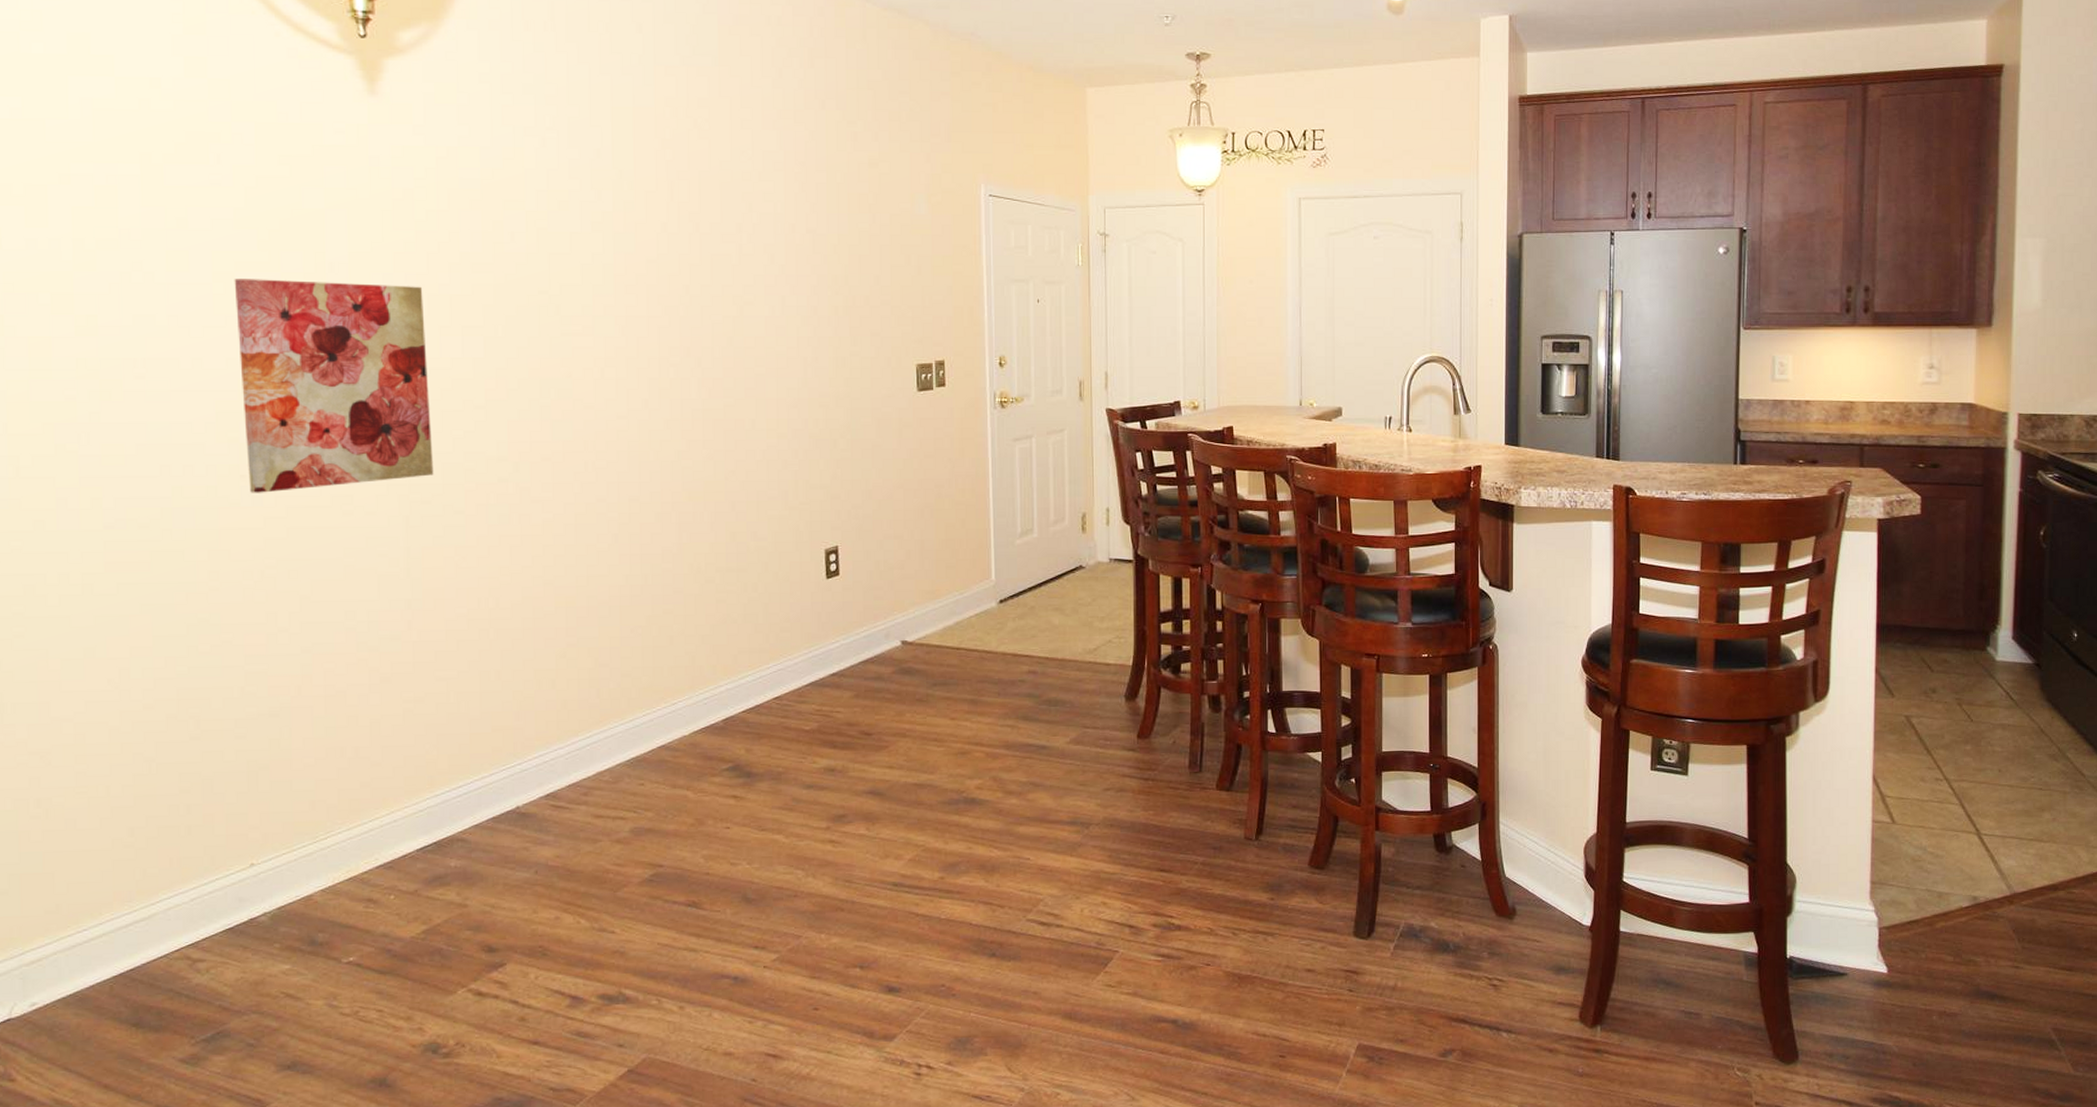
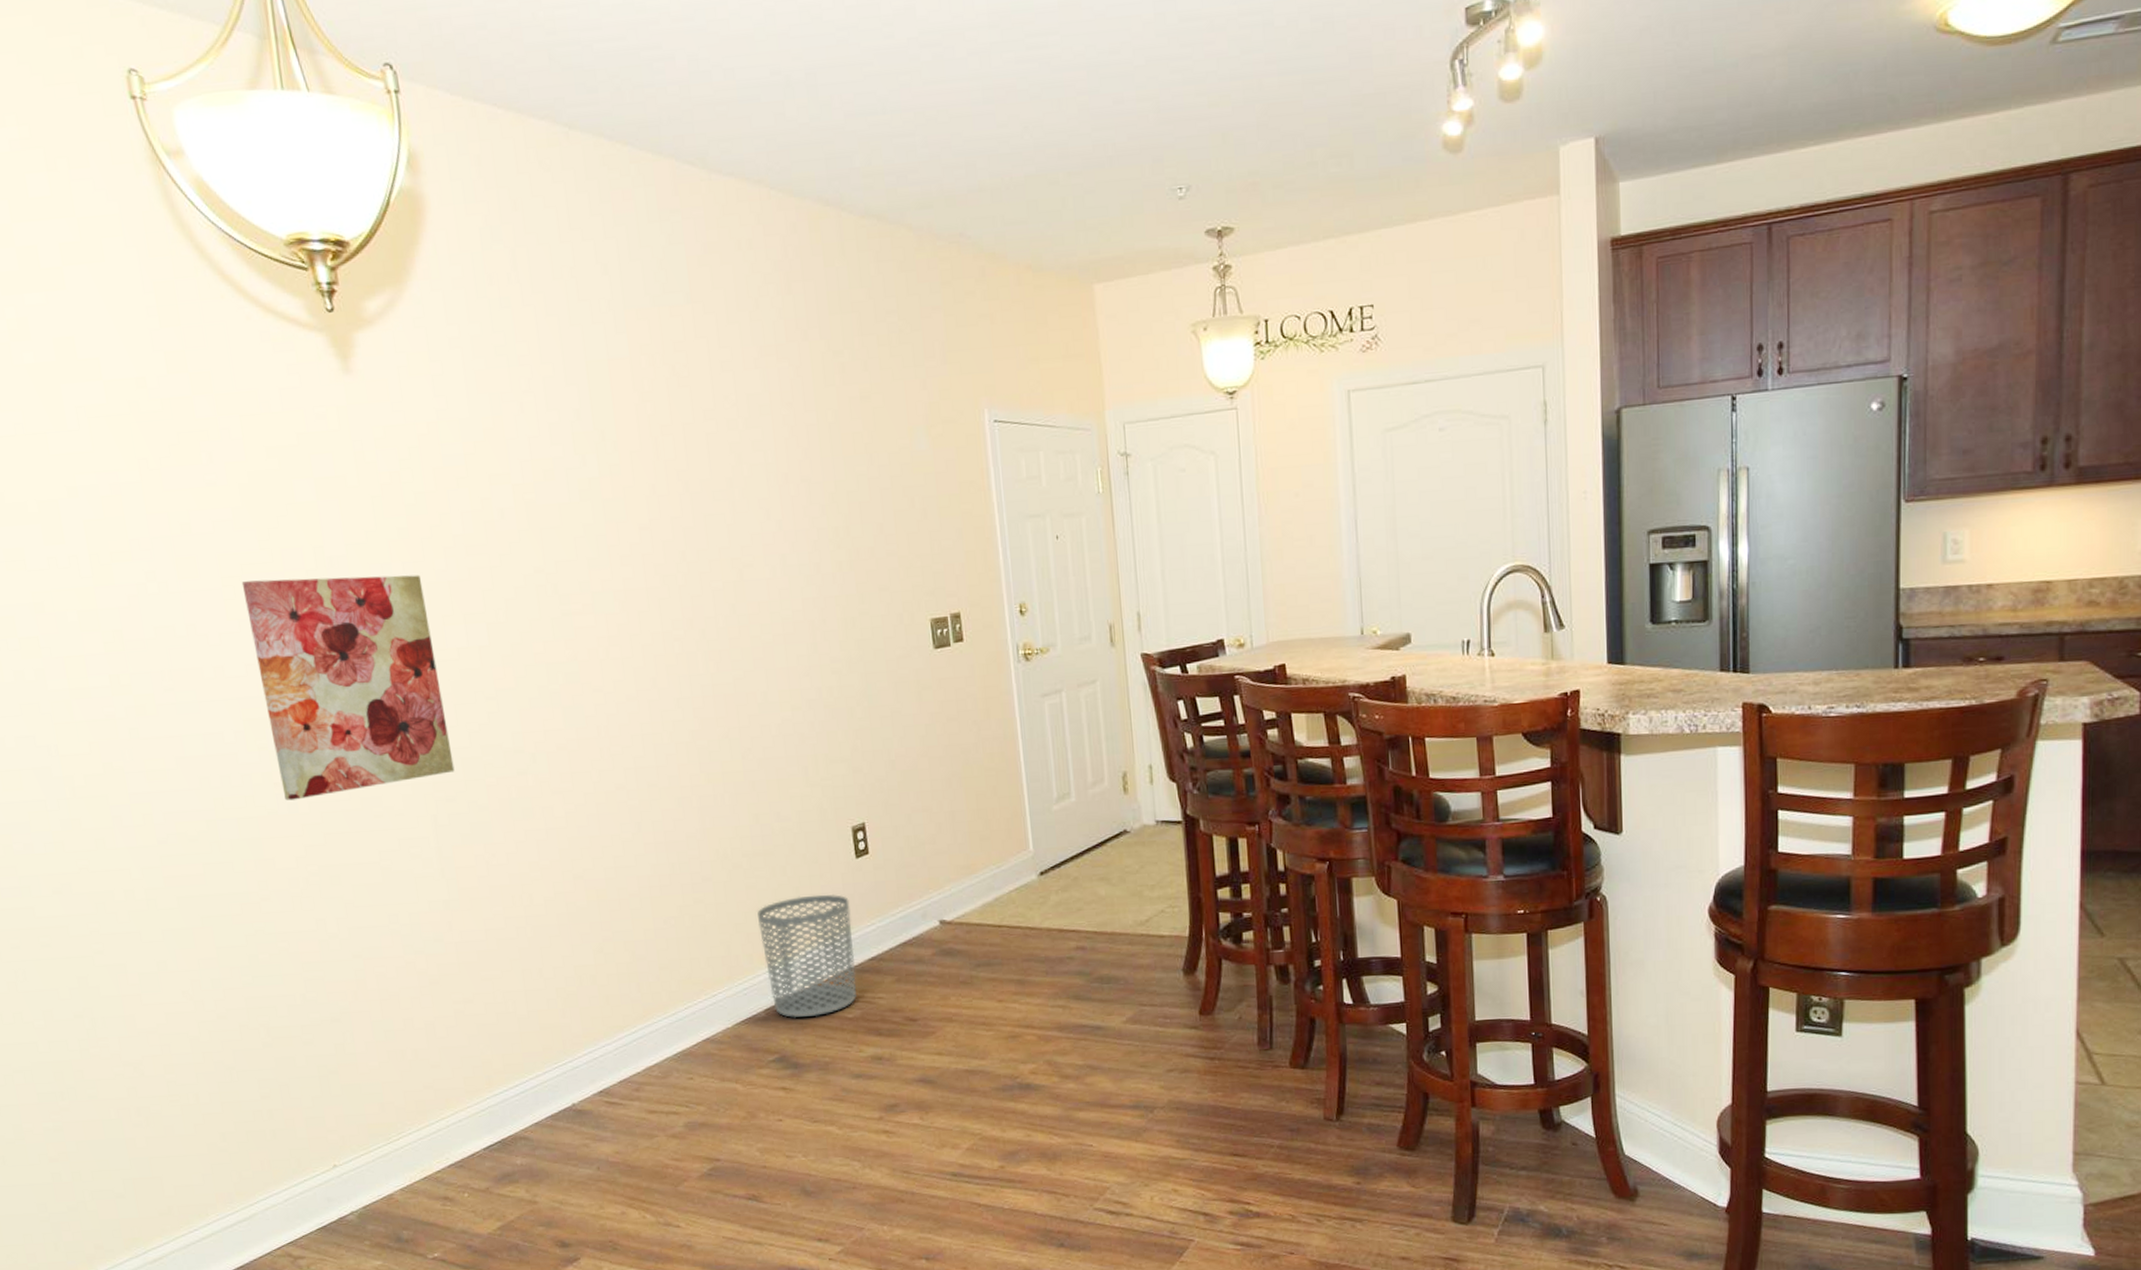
waste bin: none [725,611,817,729] -> present [757,894,857,1019]

